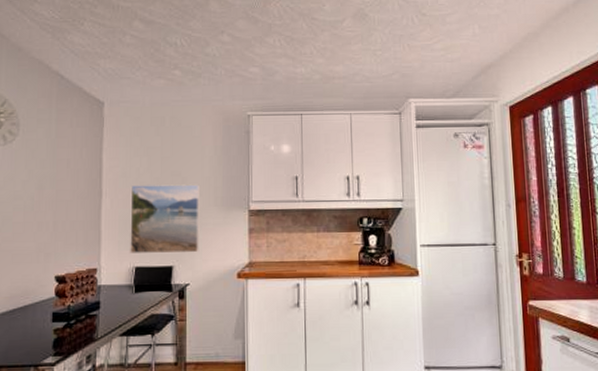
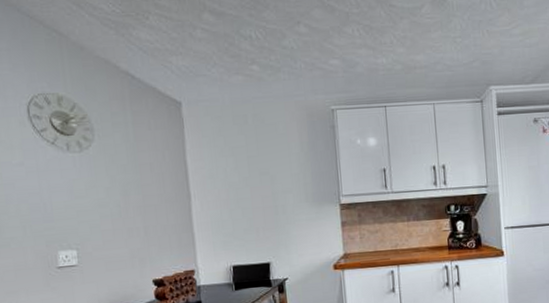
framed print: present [130,184,200,254] -> none [219,181,295,253]

